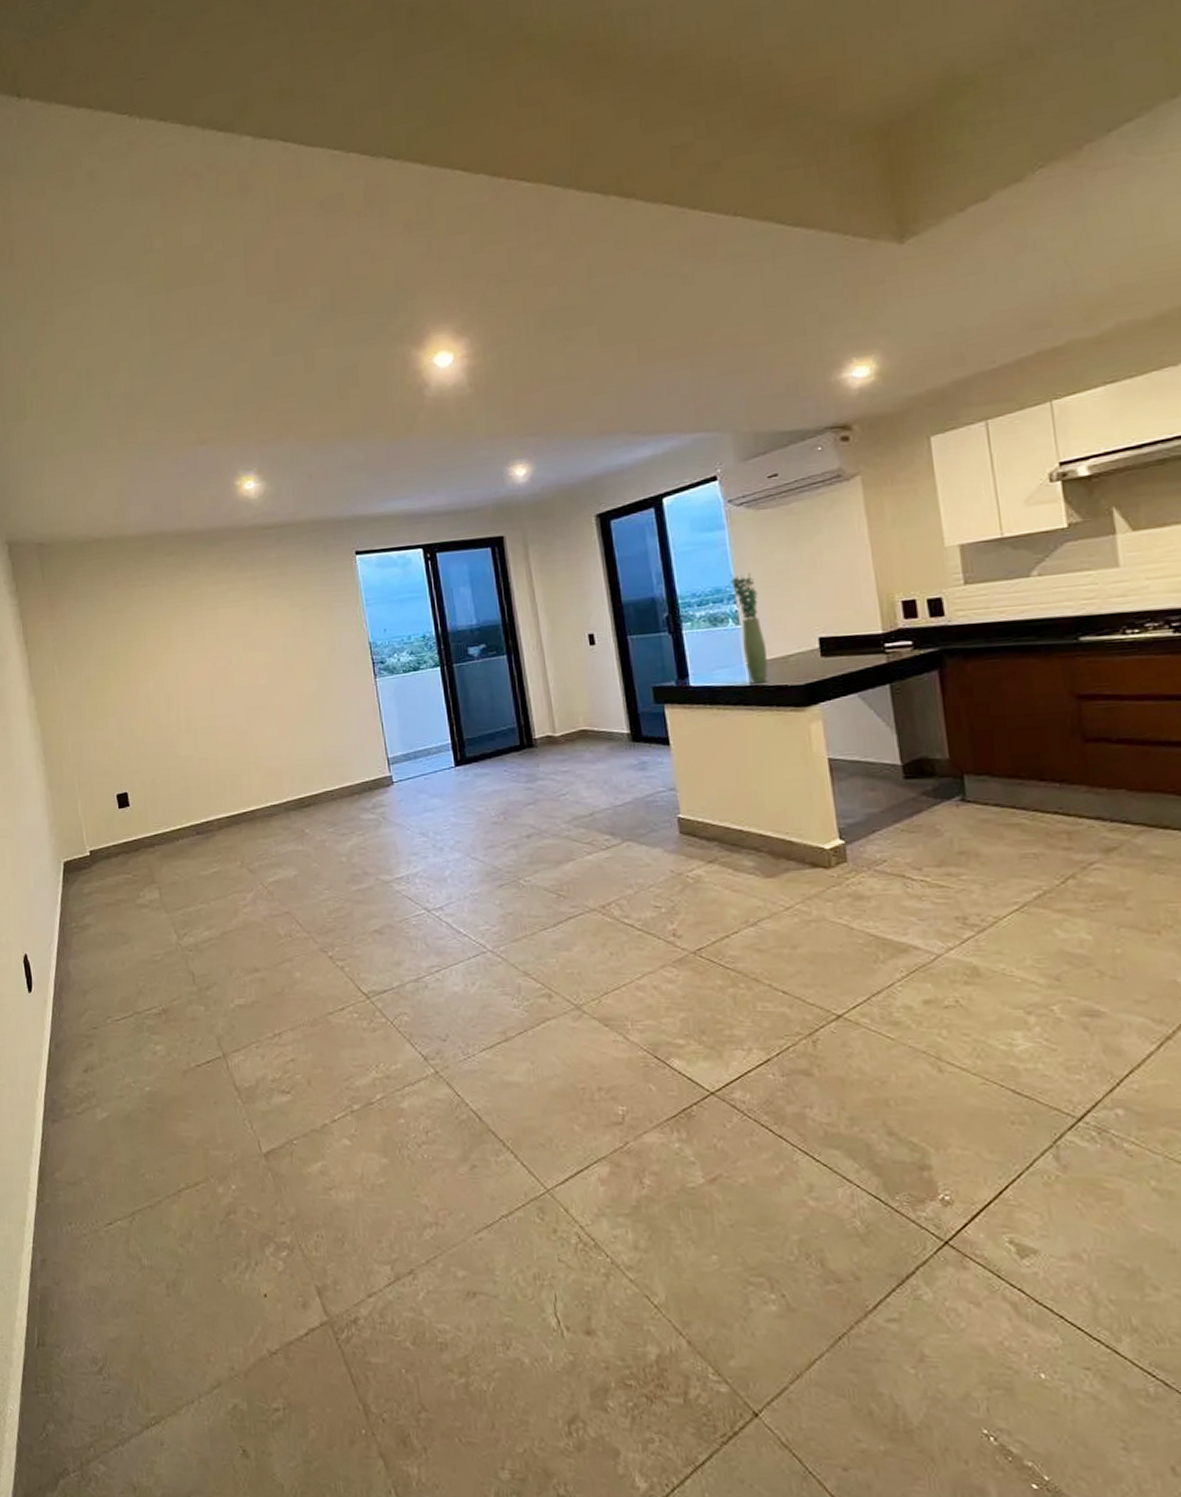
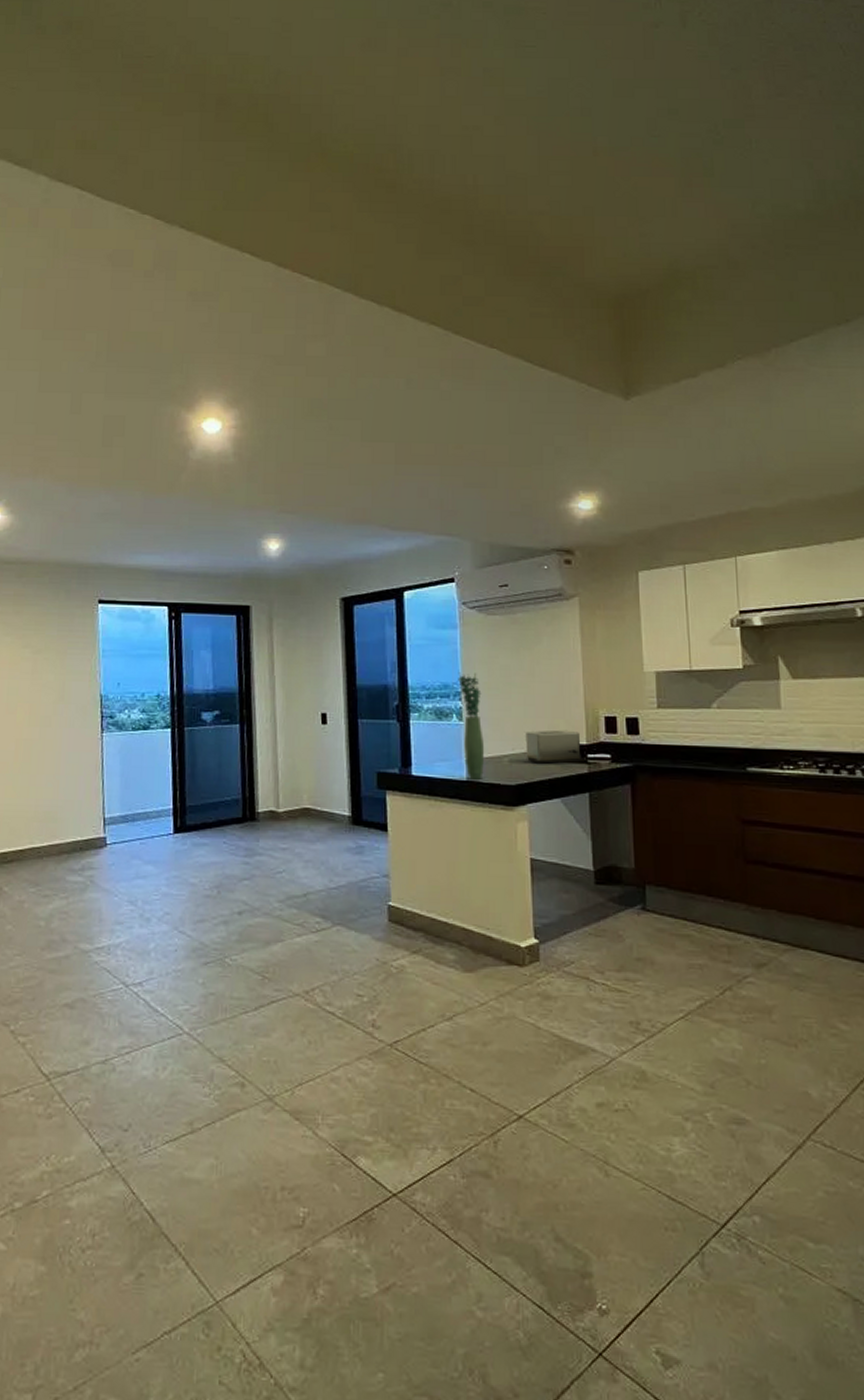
toaster: none [811,620,878,660] -> present [525,730,581,764]

